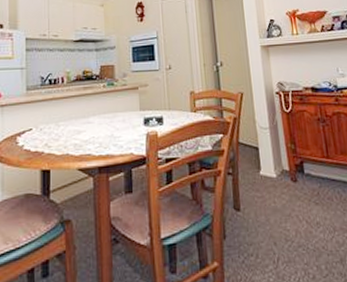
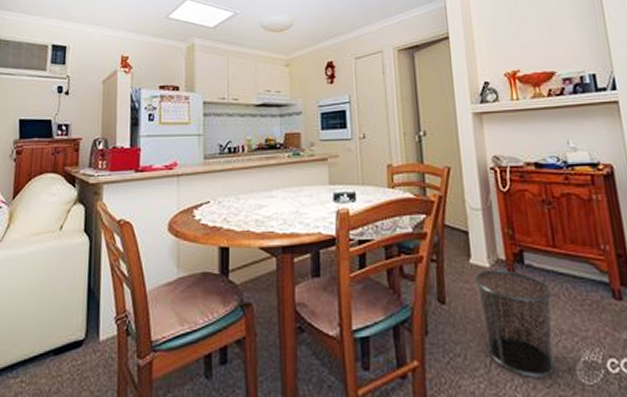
waste bin: none [263,179,331,270] -> present [473,270,557,377]

